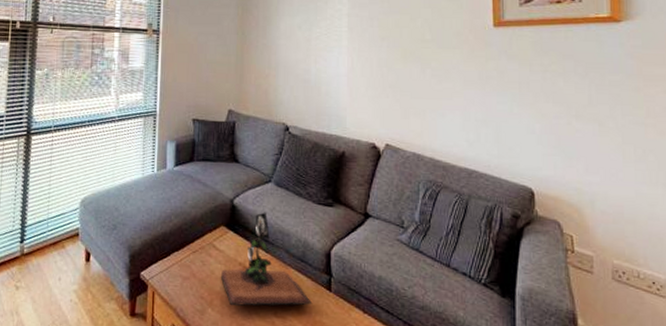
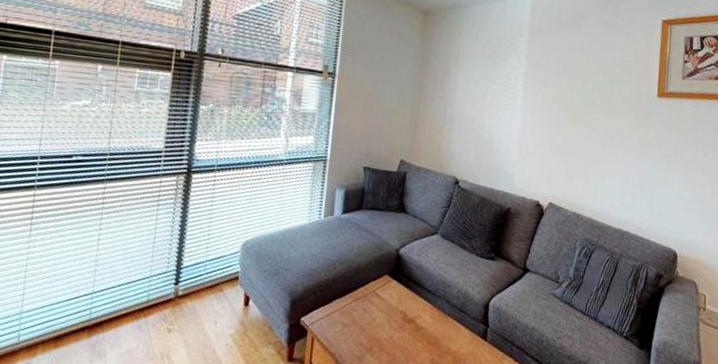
plant: present [220,212,313,306] -> none [381,263,468,353]

